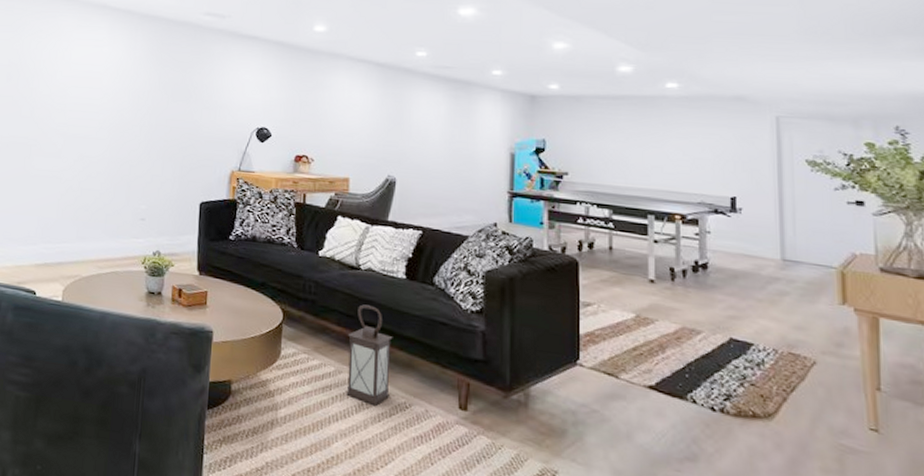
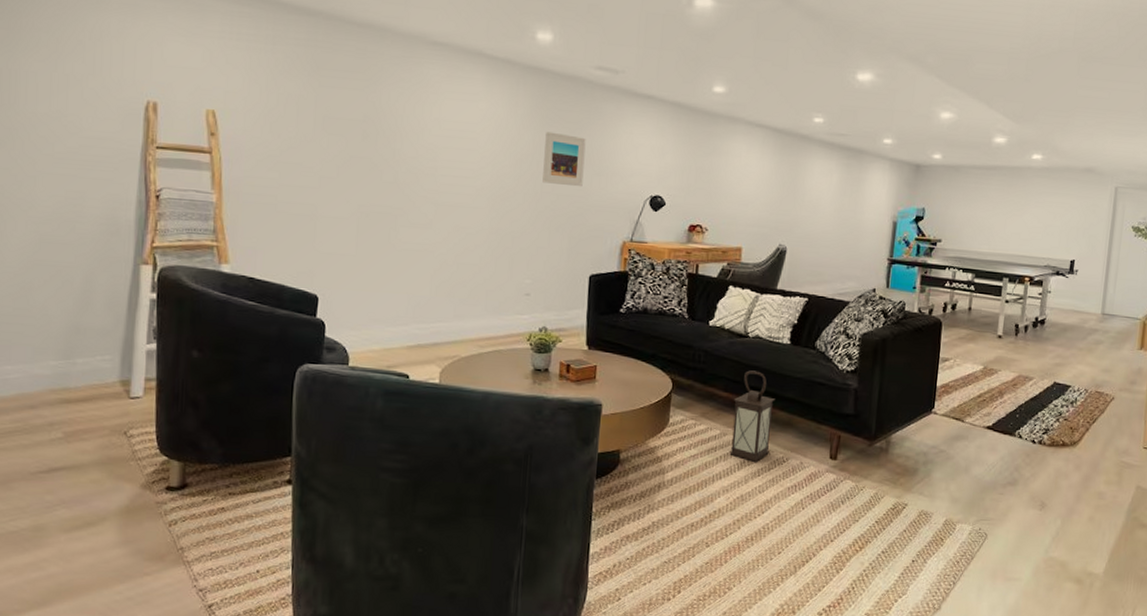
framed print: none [157,71,196,120] -> present [542,131,586,187]

